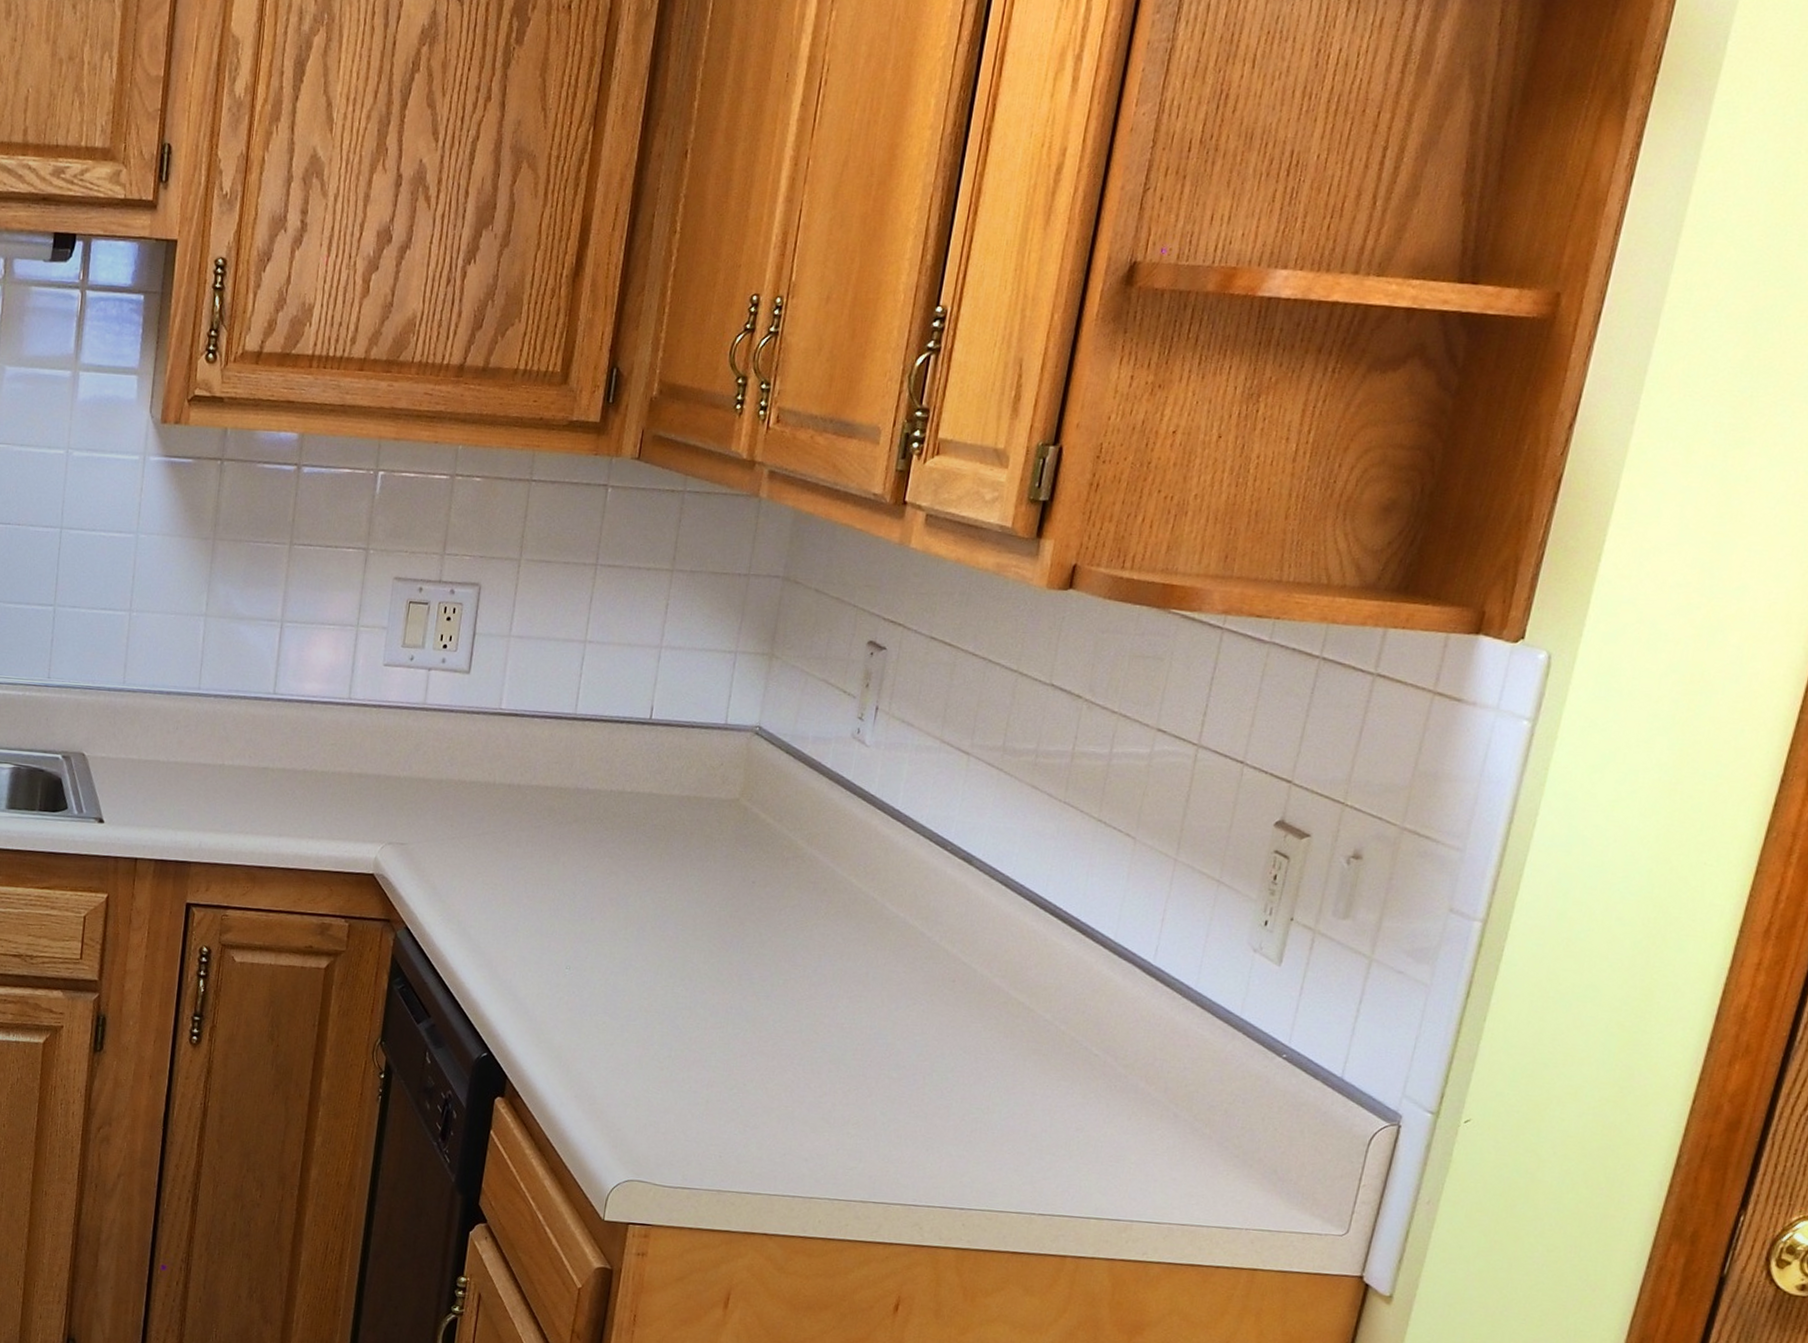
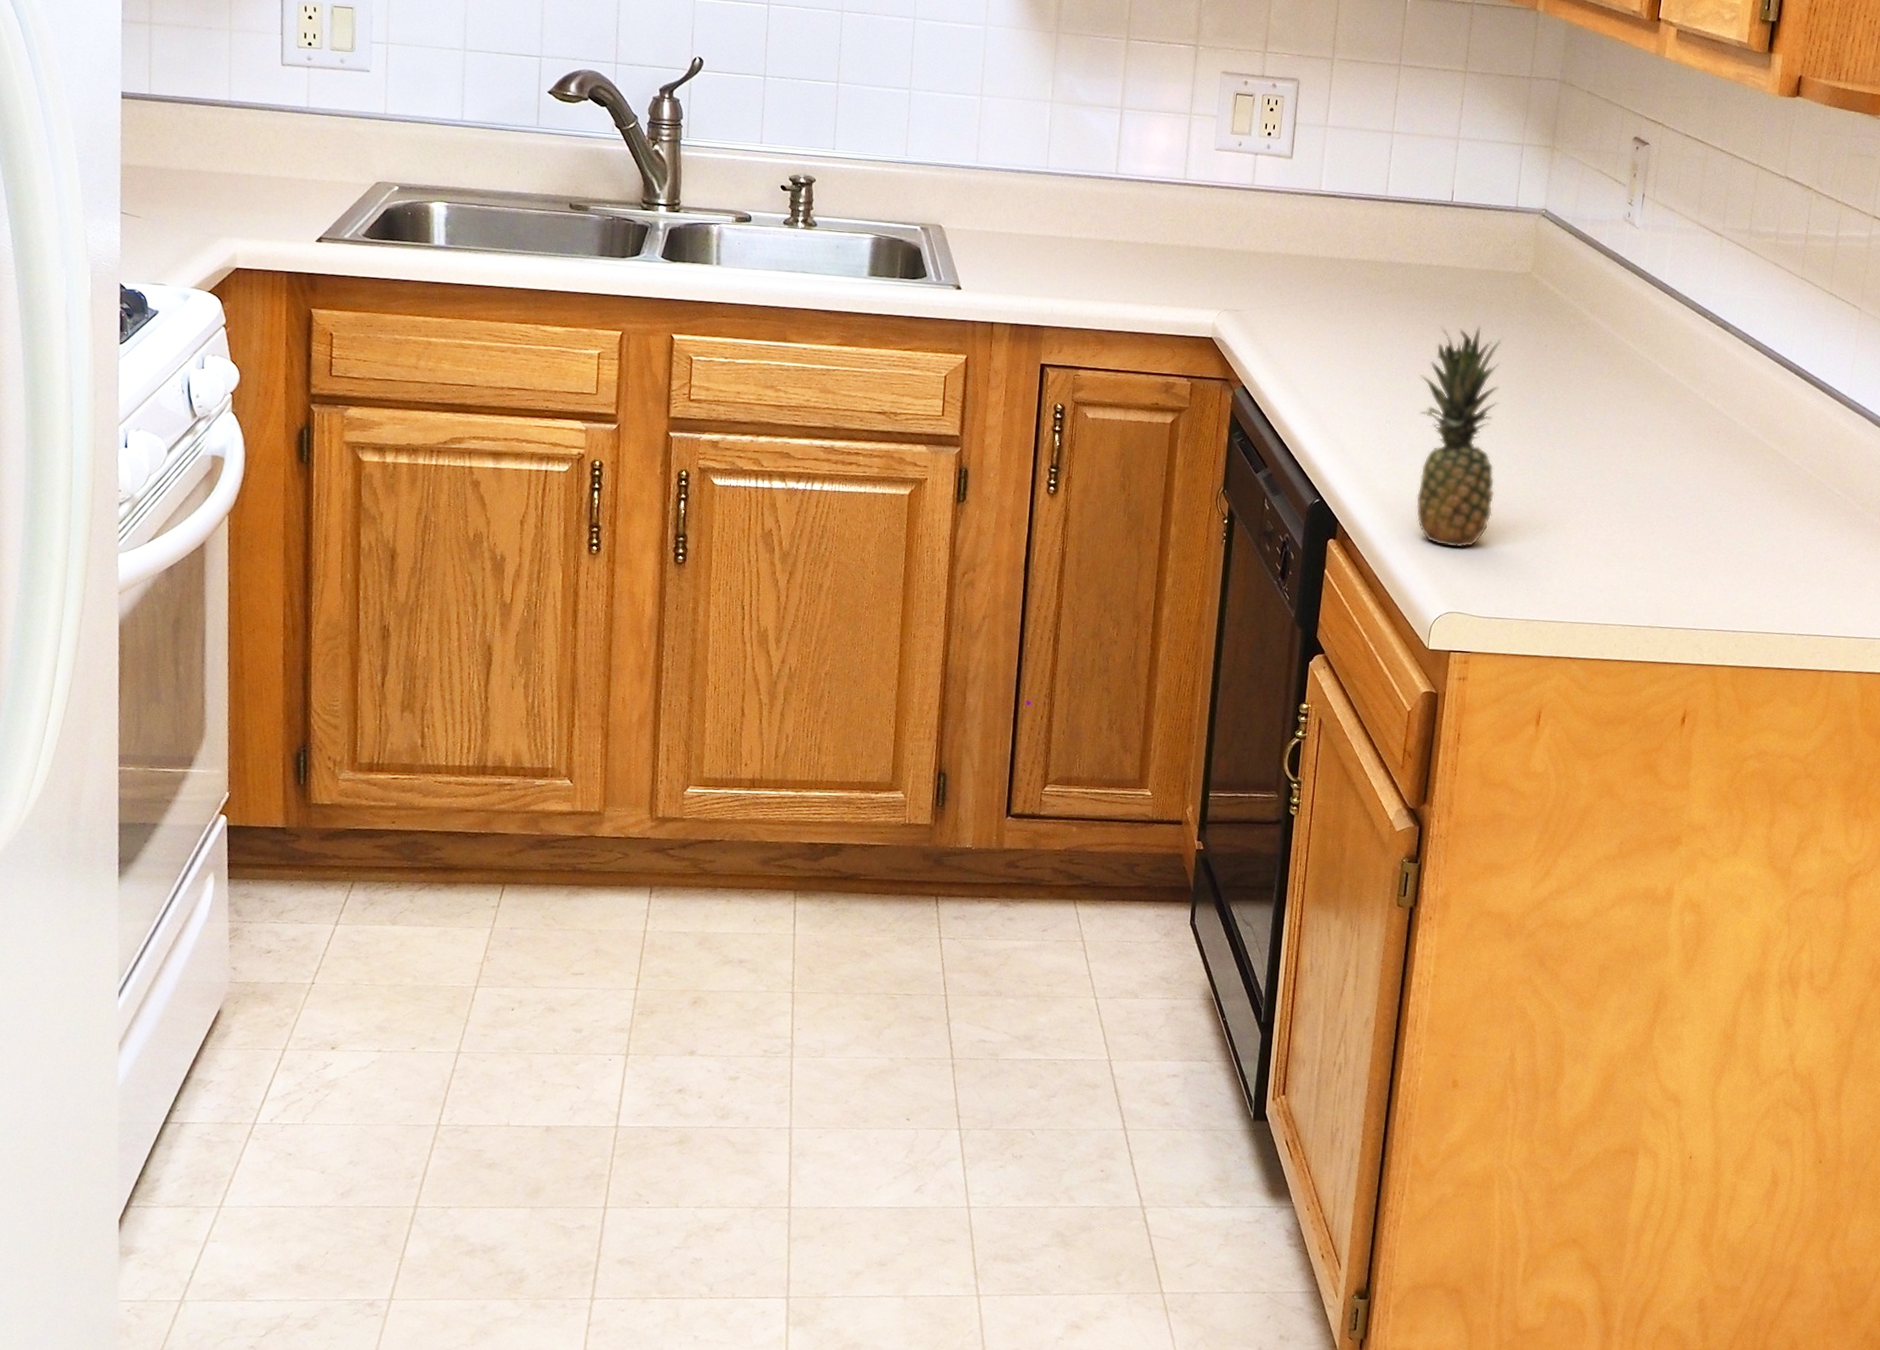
fruit: none [595,859,705,1109] -> present [1415,325,1504,548]

